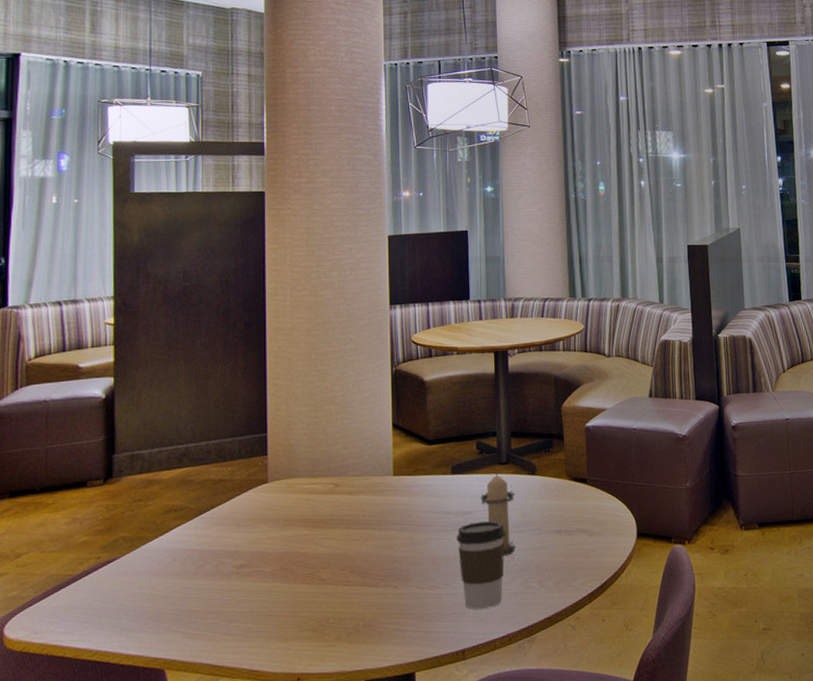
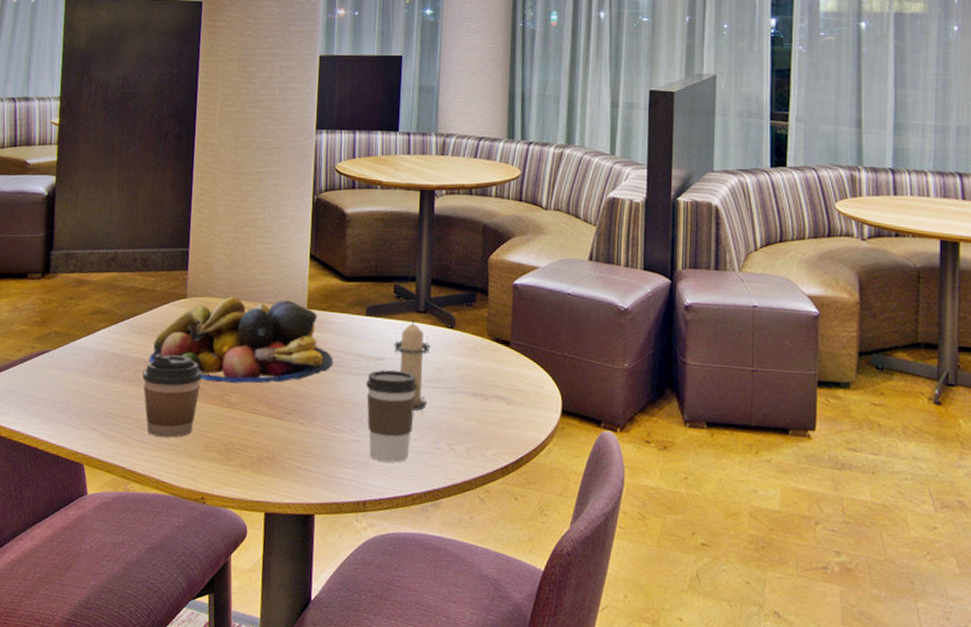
coffee cup: none [224,540,290,626] -> present [142,354,202,438]
fruit bowl: none [231,470,422,562] -> present [149,296,333,383]

